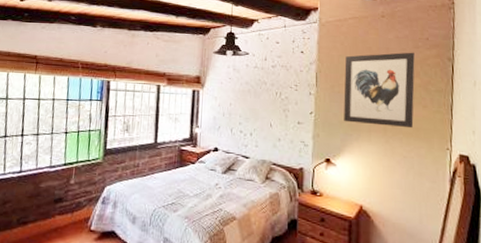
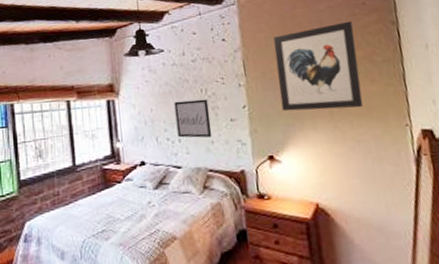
wall art: none [250,100,281,135] -> present [174,99,213,138]

